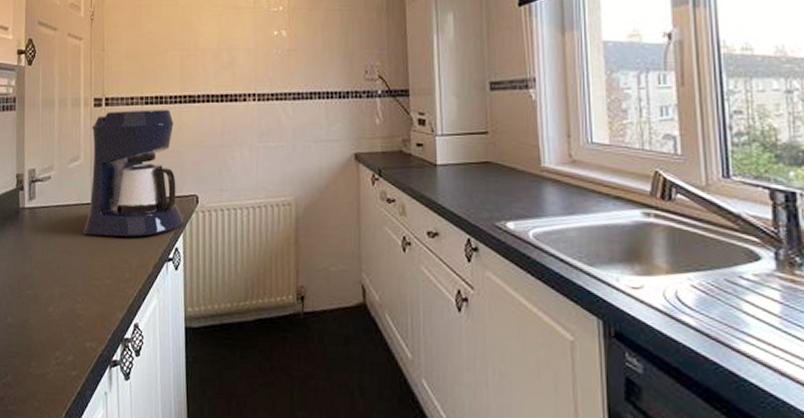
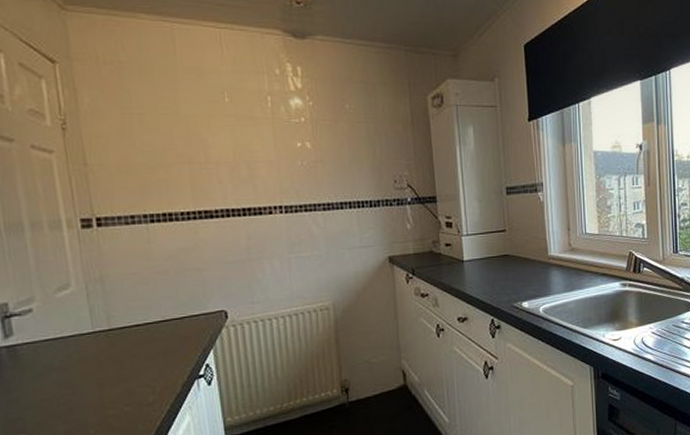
coffee maker: present [83,109,184,237] -> none [81,226,213,366]

